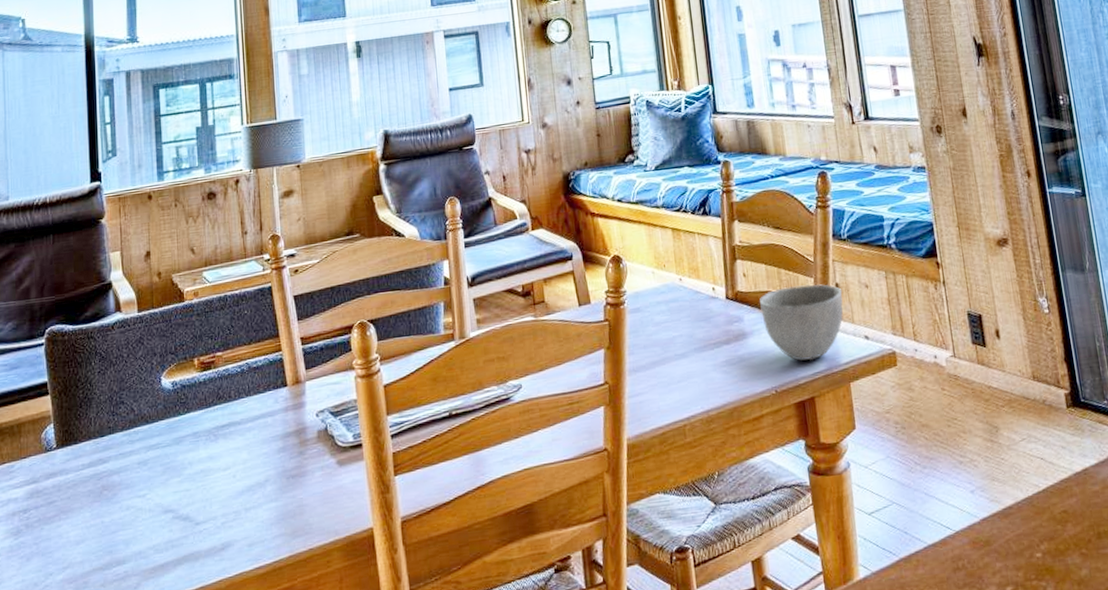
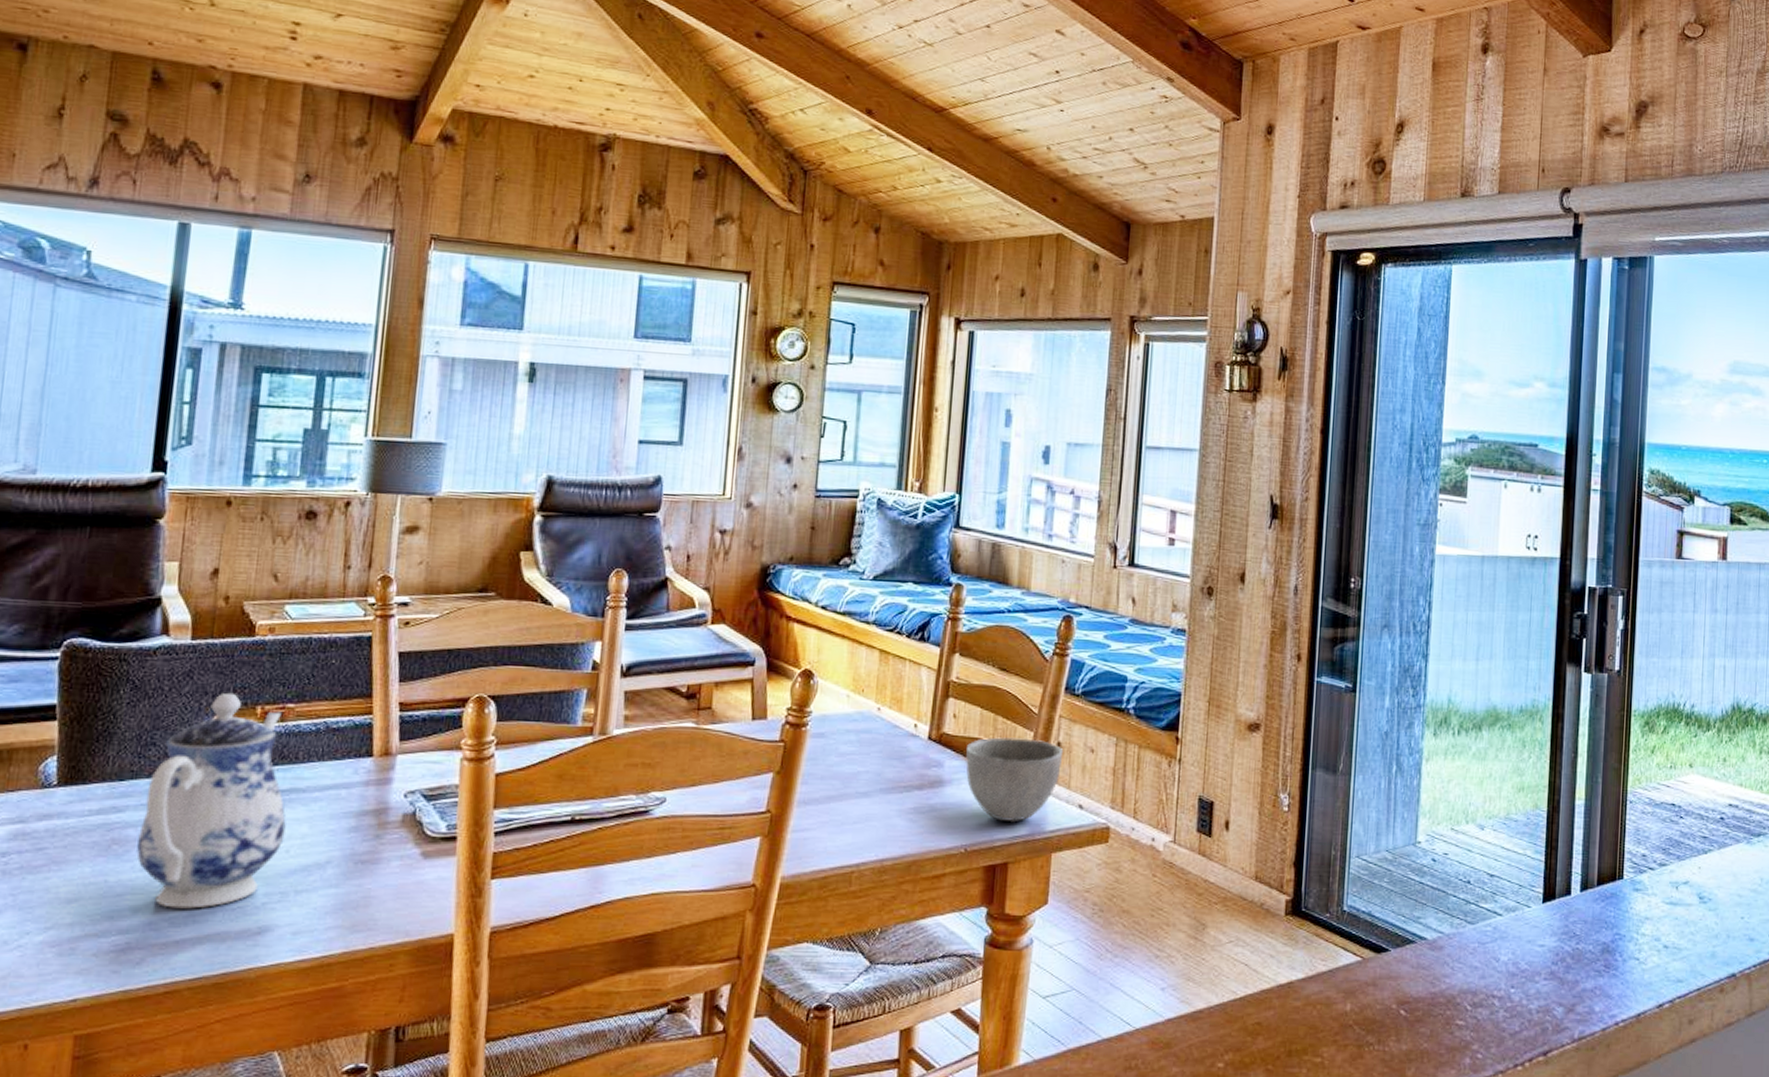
teapot: none [121,350,230,538] -> present [136,692,286,909]

